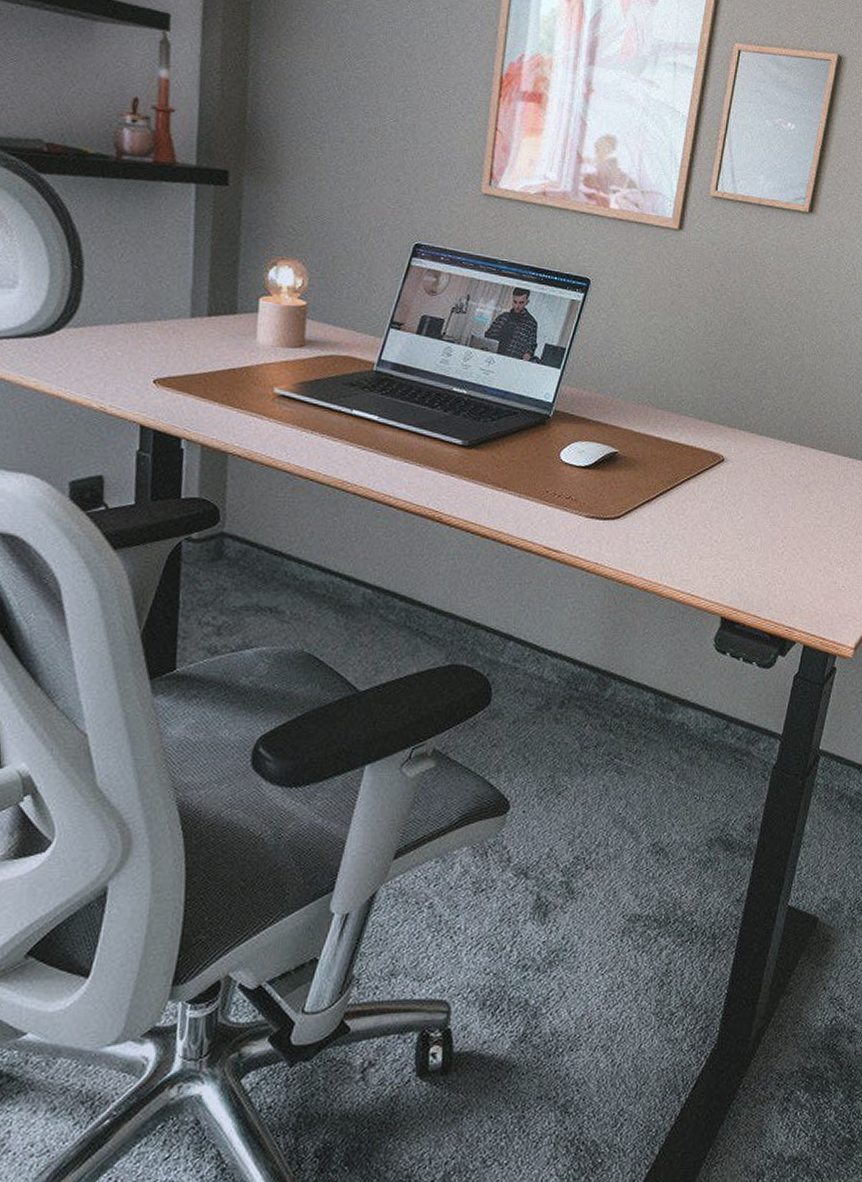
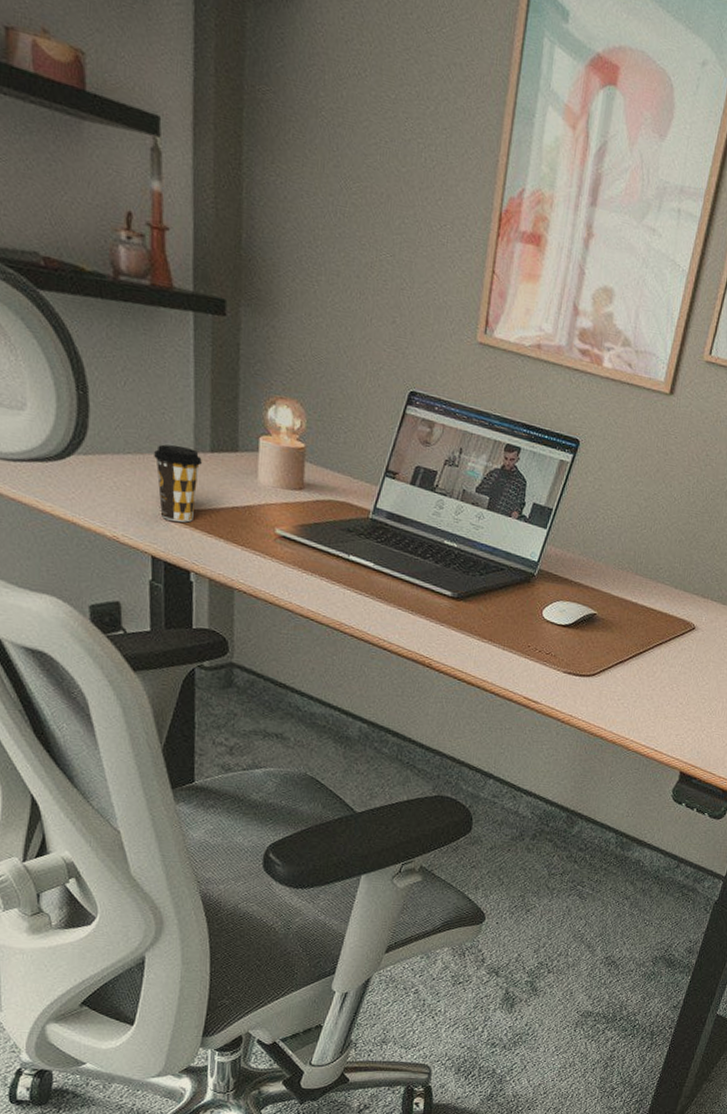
coffee cup: none [148,311,198,388] -> present [154,444,202,523]

